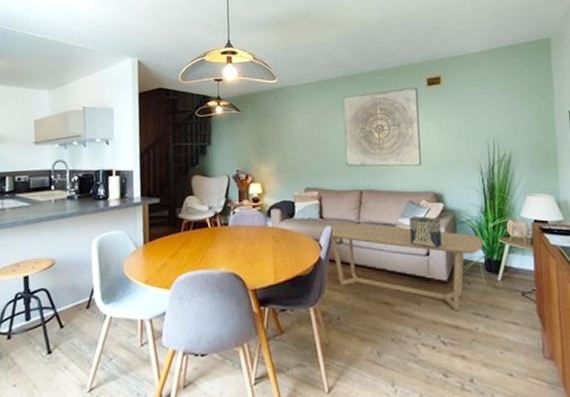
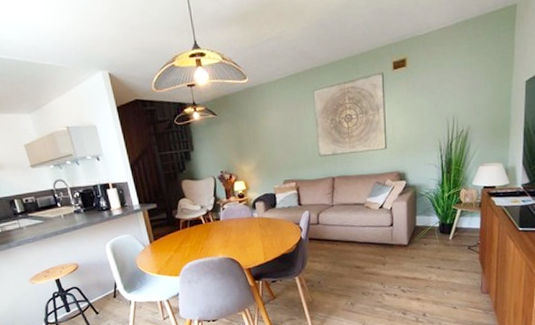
coffee table: present [320,222,484,310] -> none [299,204,439,266]
decorative box: present [409,215,442,249] -> none [376,193,404,220]

